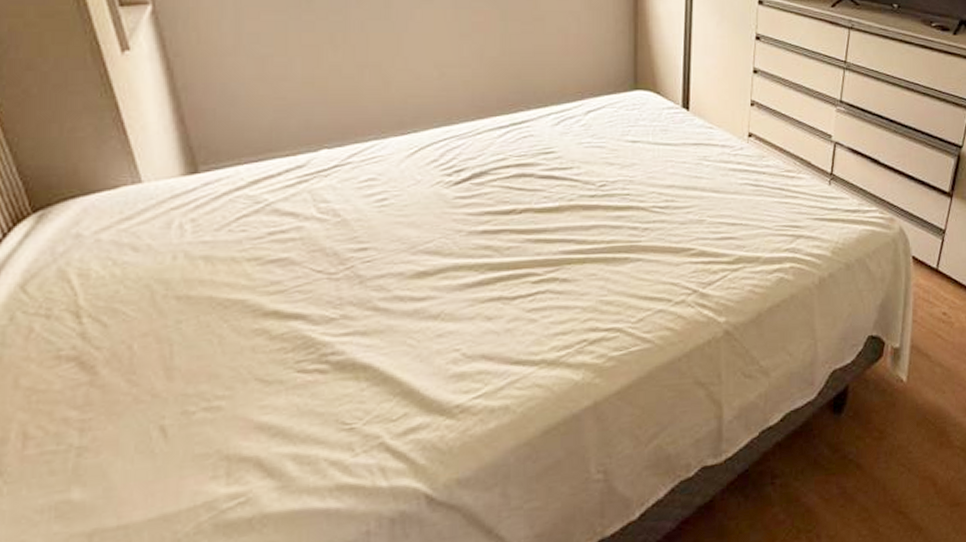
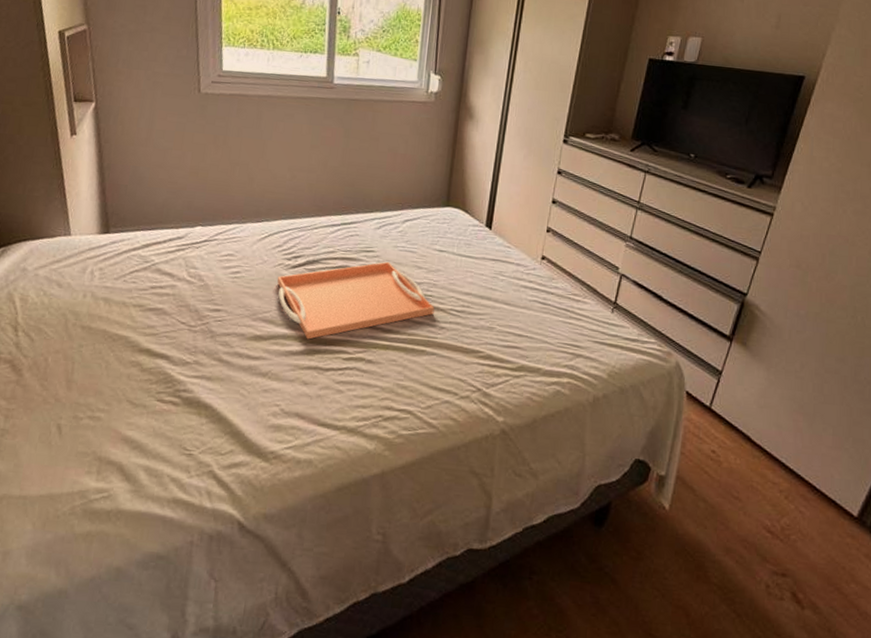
serving tray: none [437,161,634,267] -> present [277,261,435,340]

